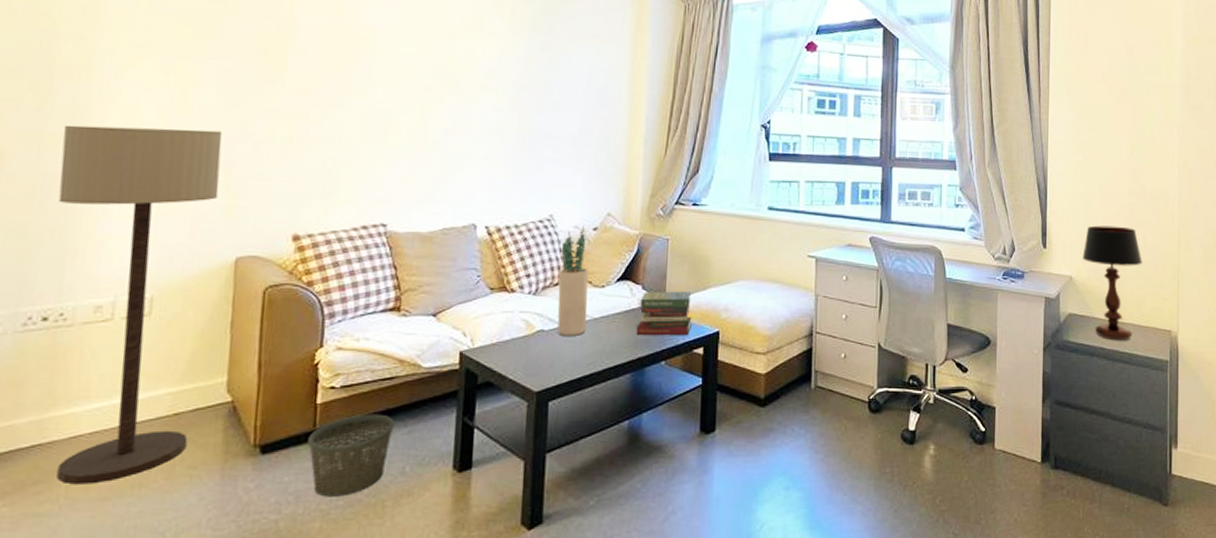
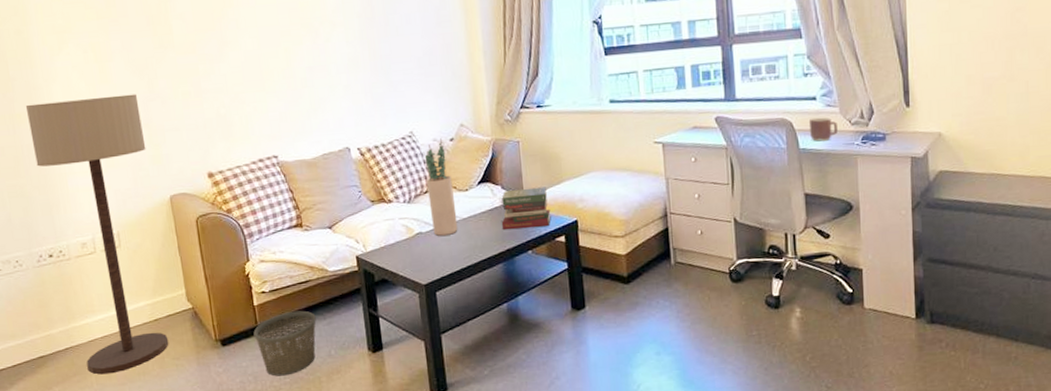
mug: none [956,248,982,273] -> present [808,117,838,142]
table lamp: present [1083,225,1142,341] -> none [953,73,1025,194]

